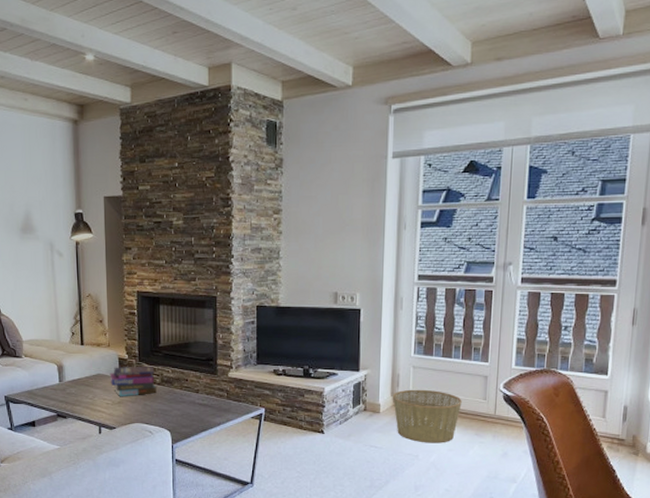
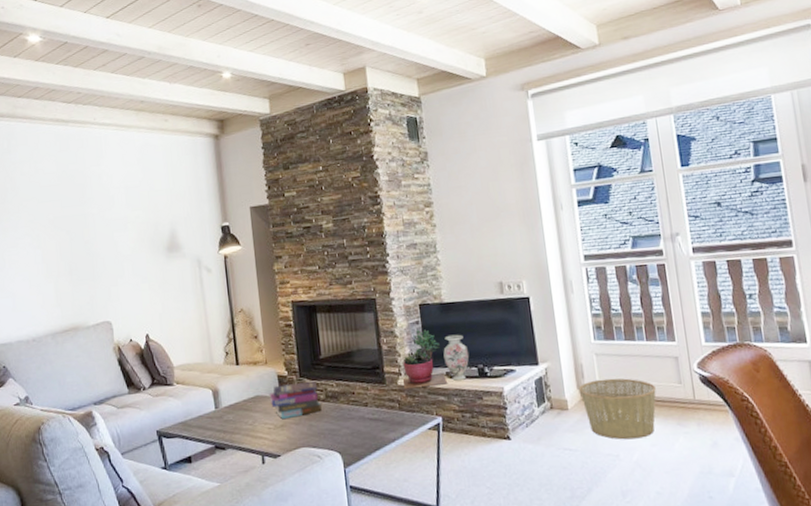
succulent plant: none [233,329,273,381] -> present [402,329,447,389]
vase: none [274,337,297,379] -> present [443,334,470,382]

